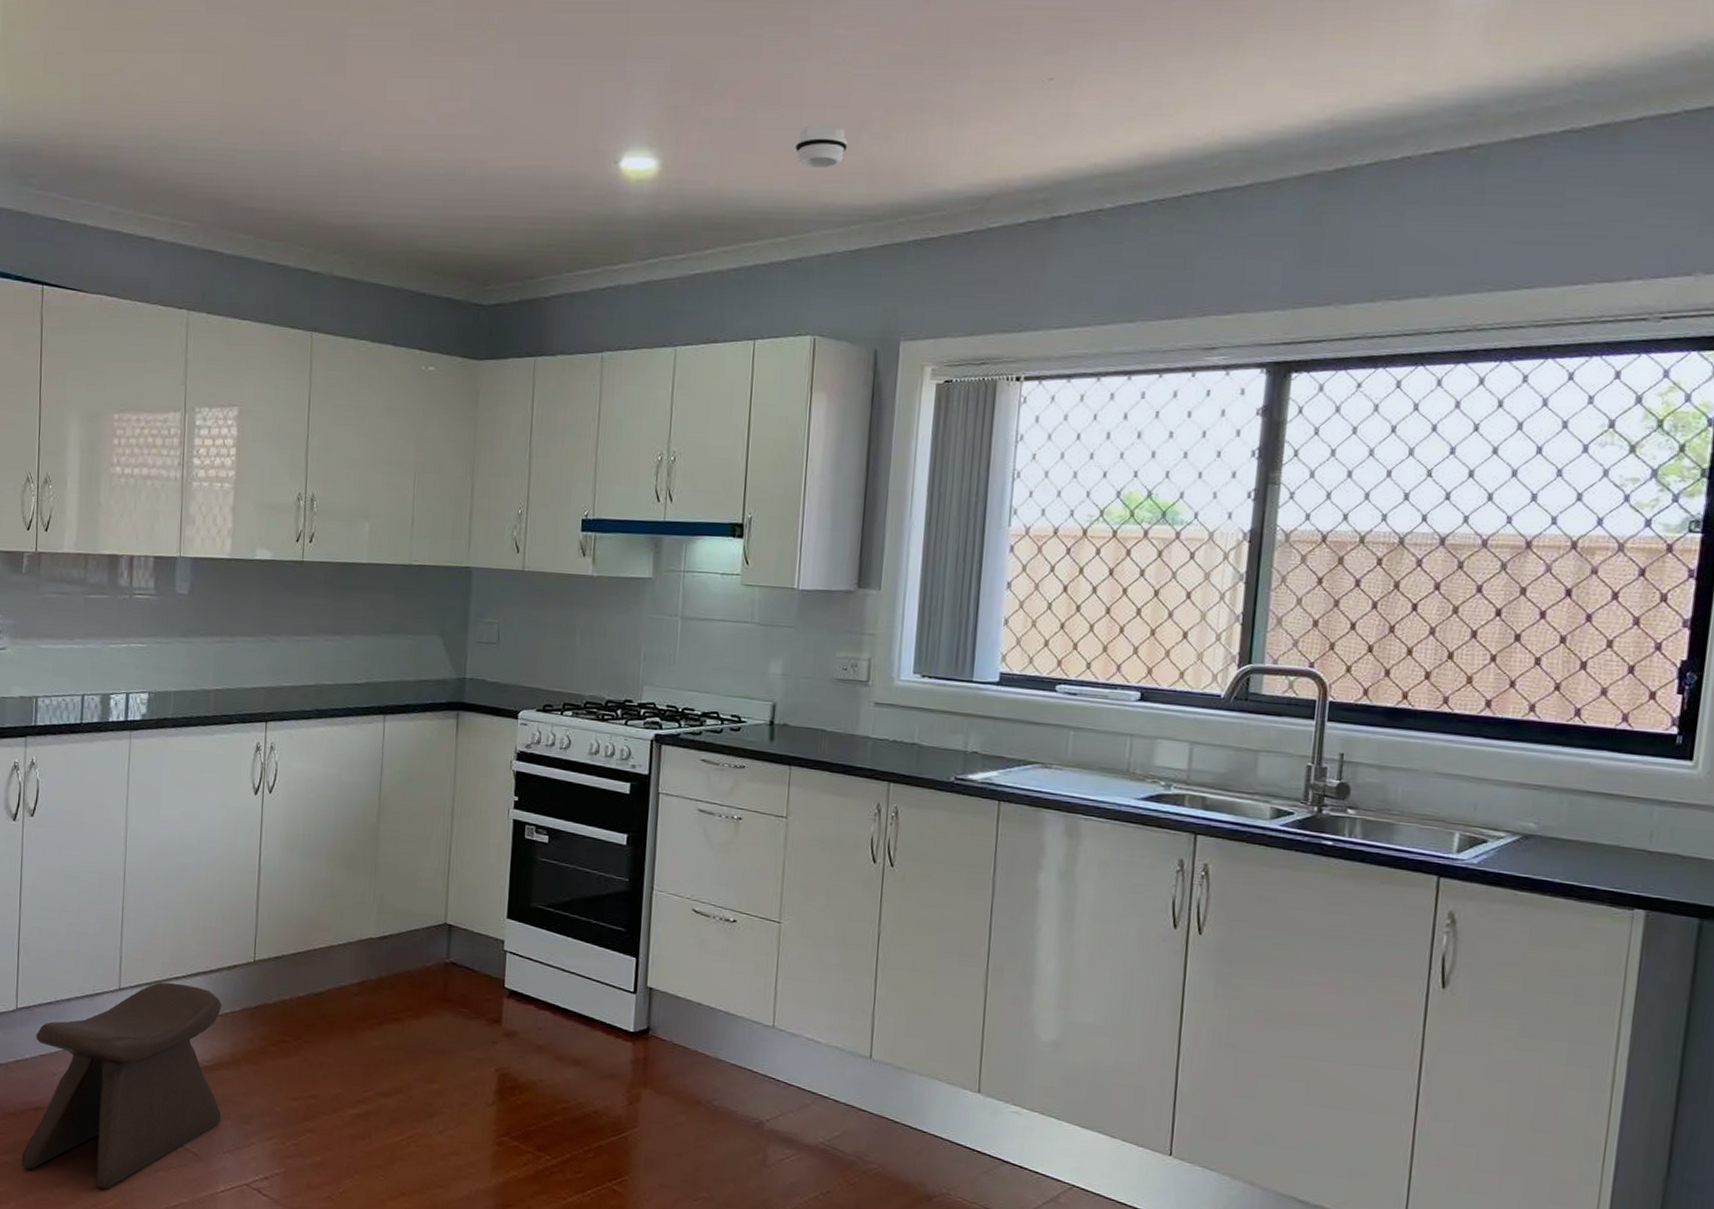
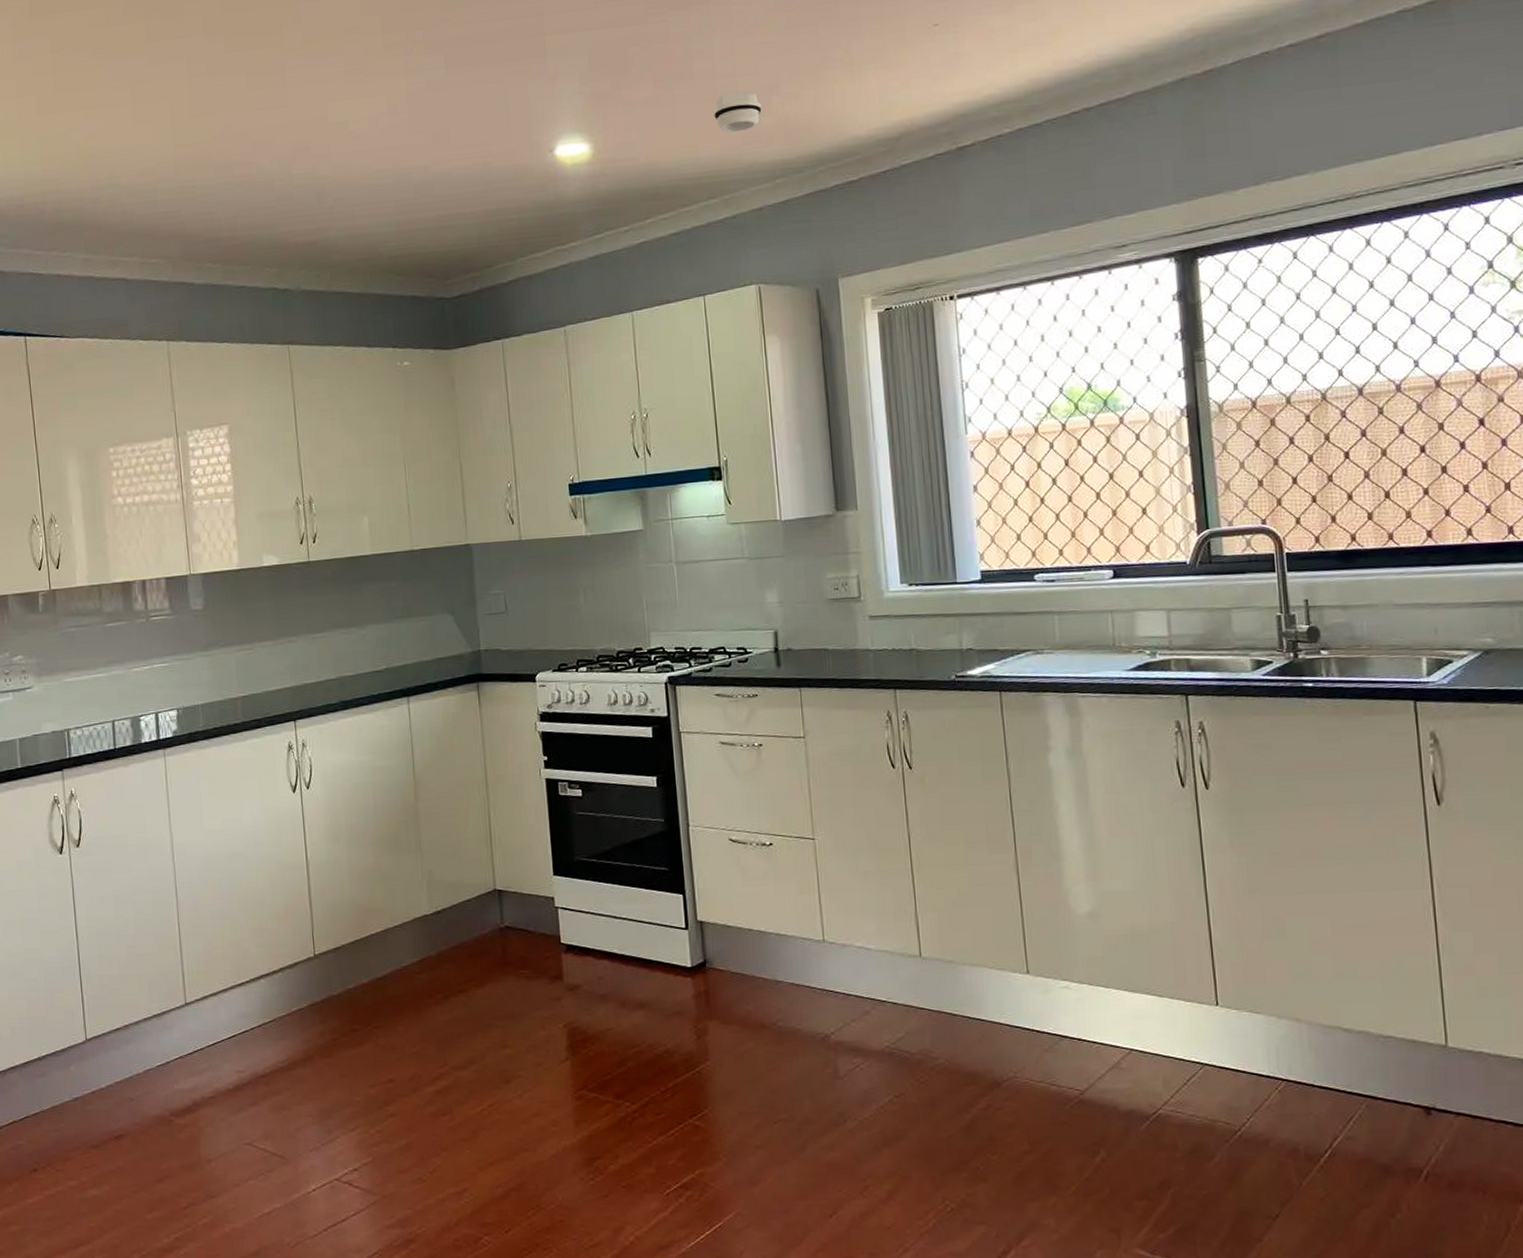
stool: present [21,982,223,1189] -> none [108,989,304,1207]

